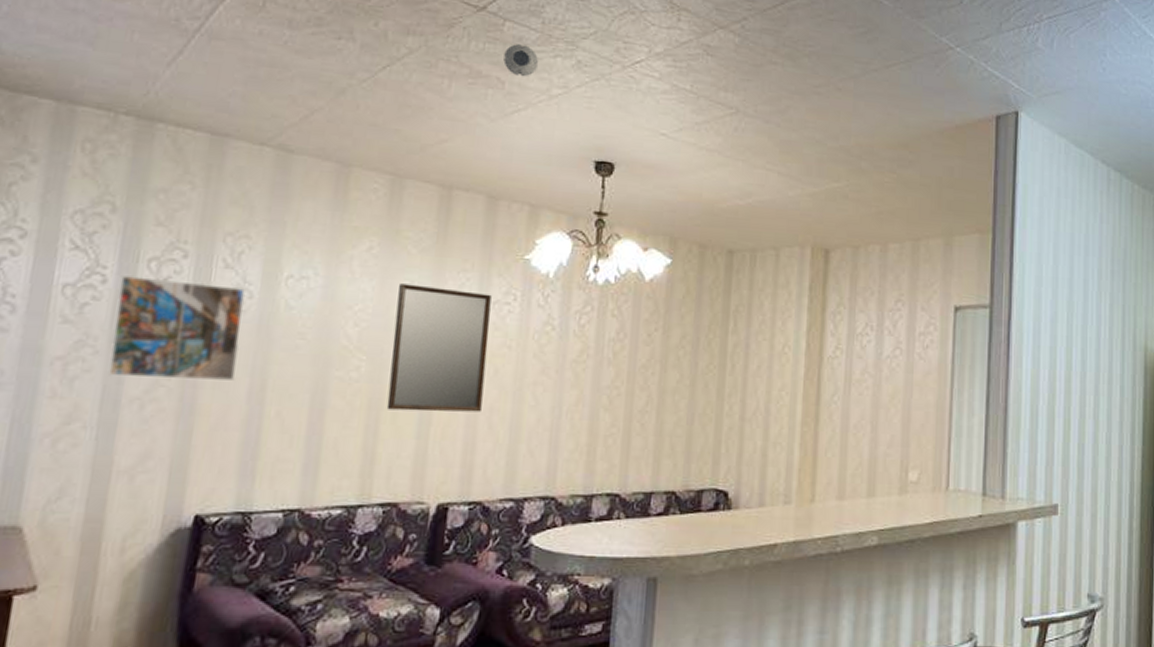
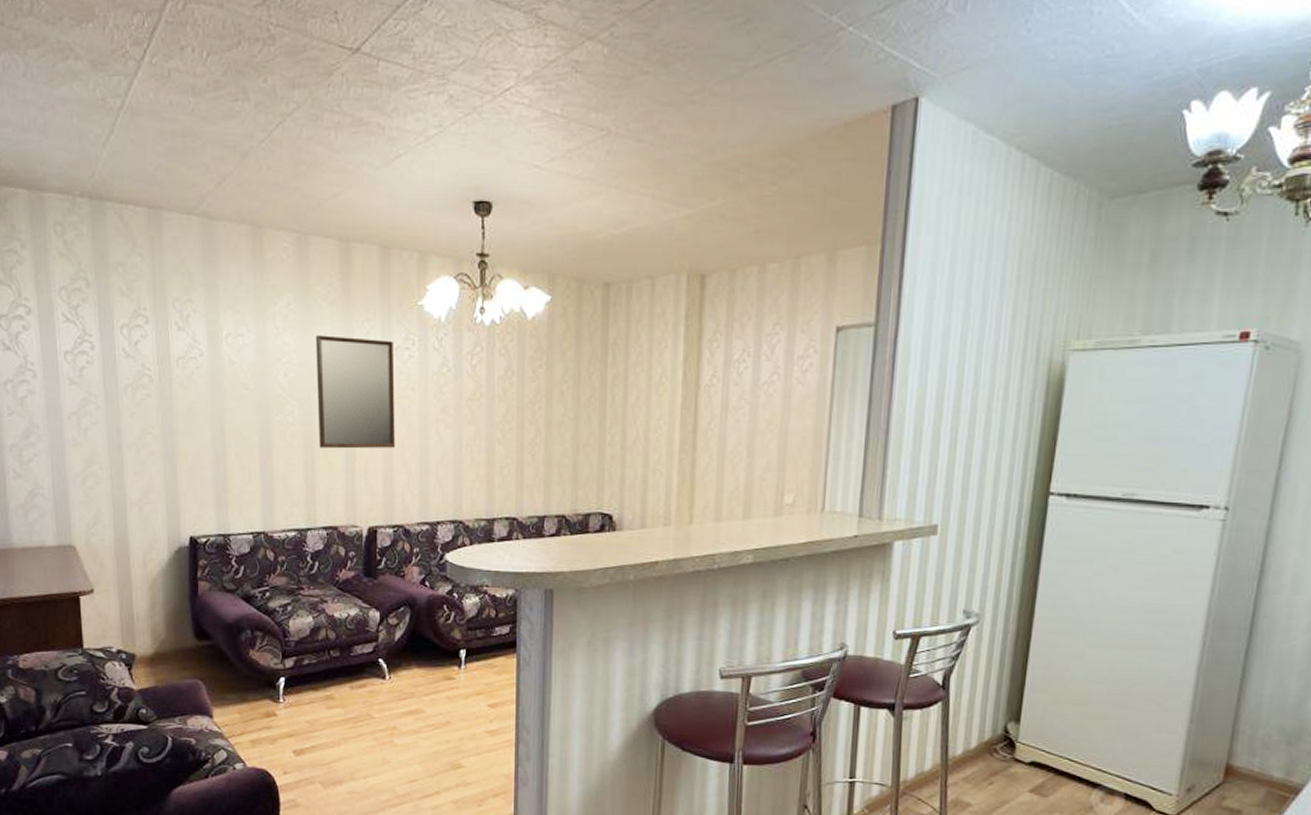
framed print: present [108,276,246,381] -> none [103,342,201,428]
smoke detector: present [503,44,539,77] -> none [381,85,414,120]

